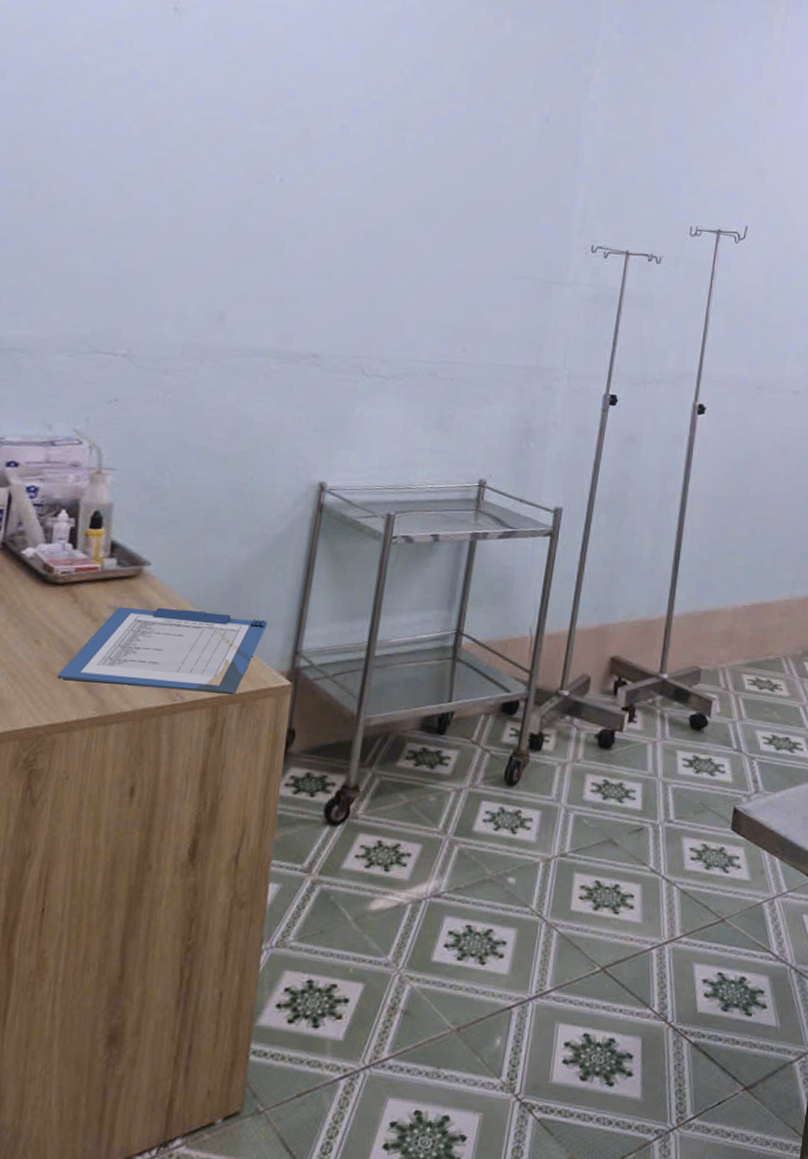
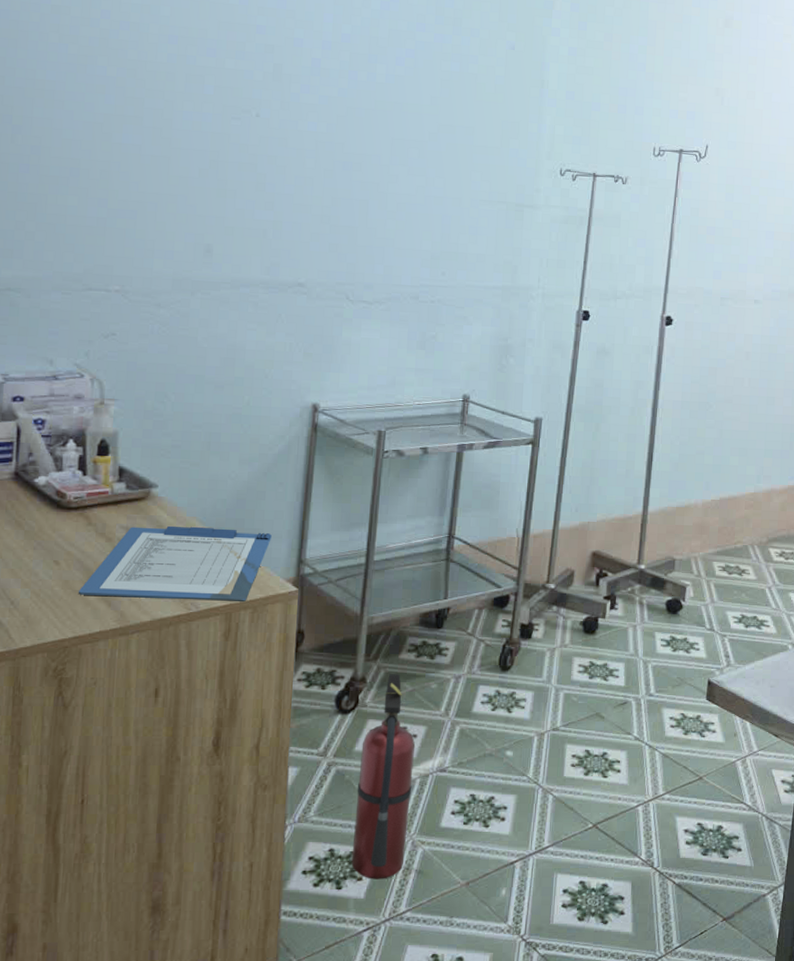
fire extinguisher: none [331,783,409,1019] -> present [351,674,416,880]

